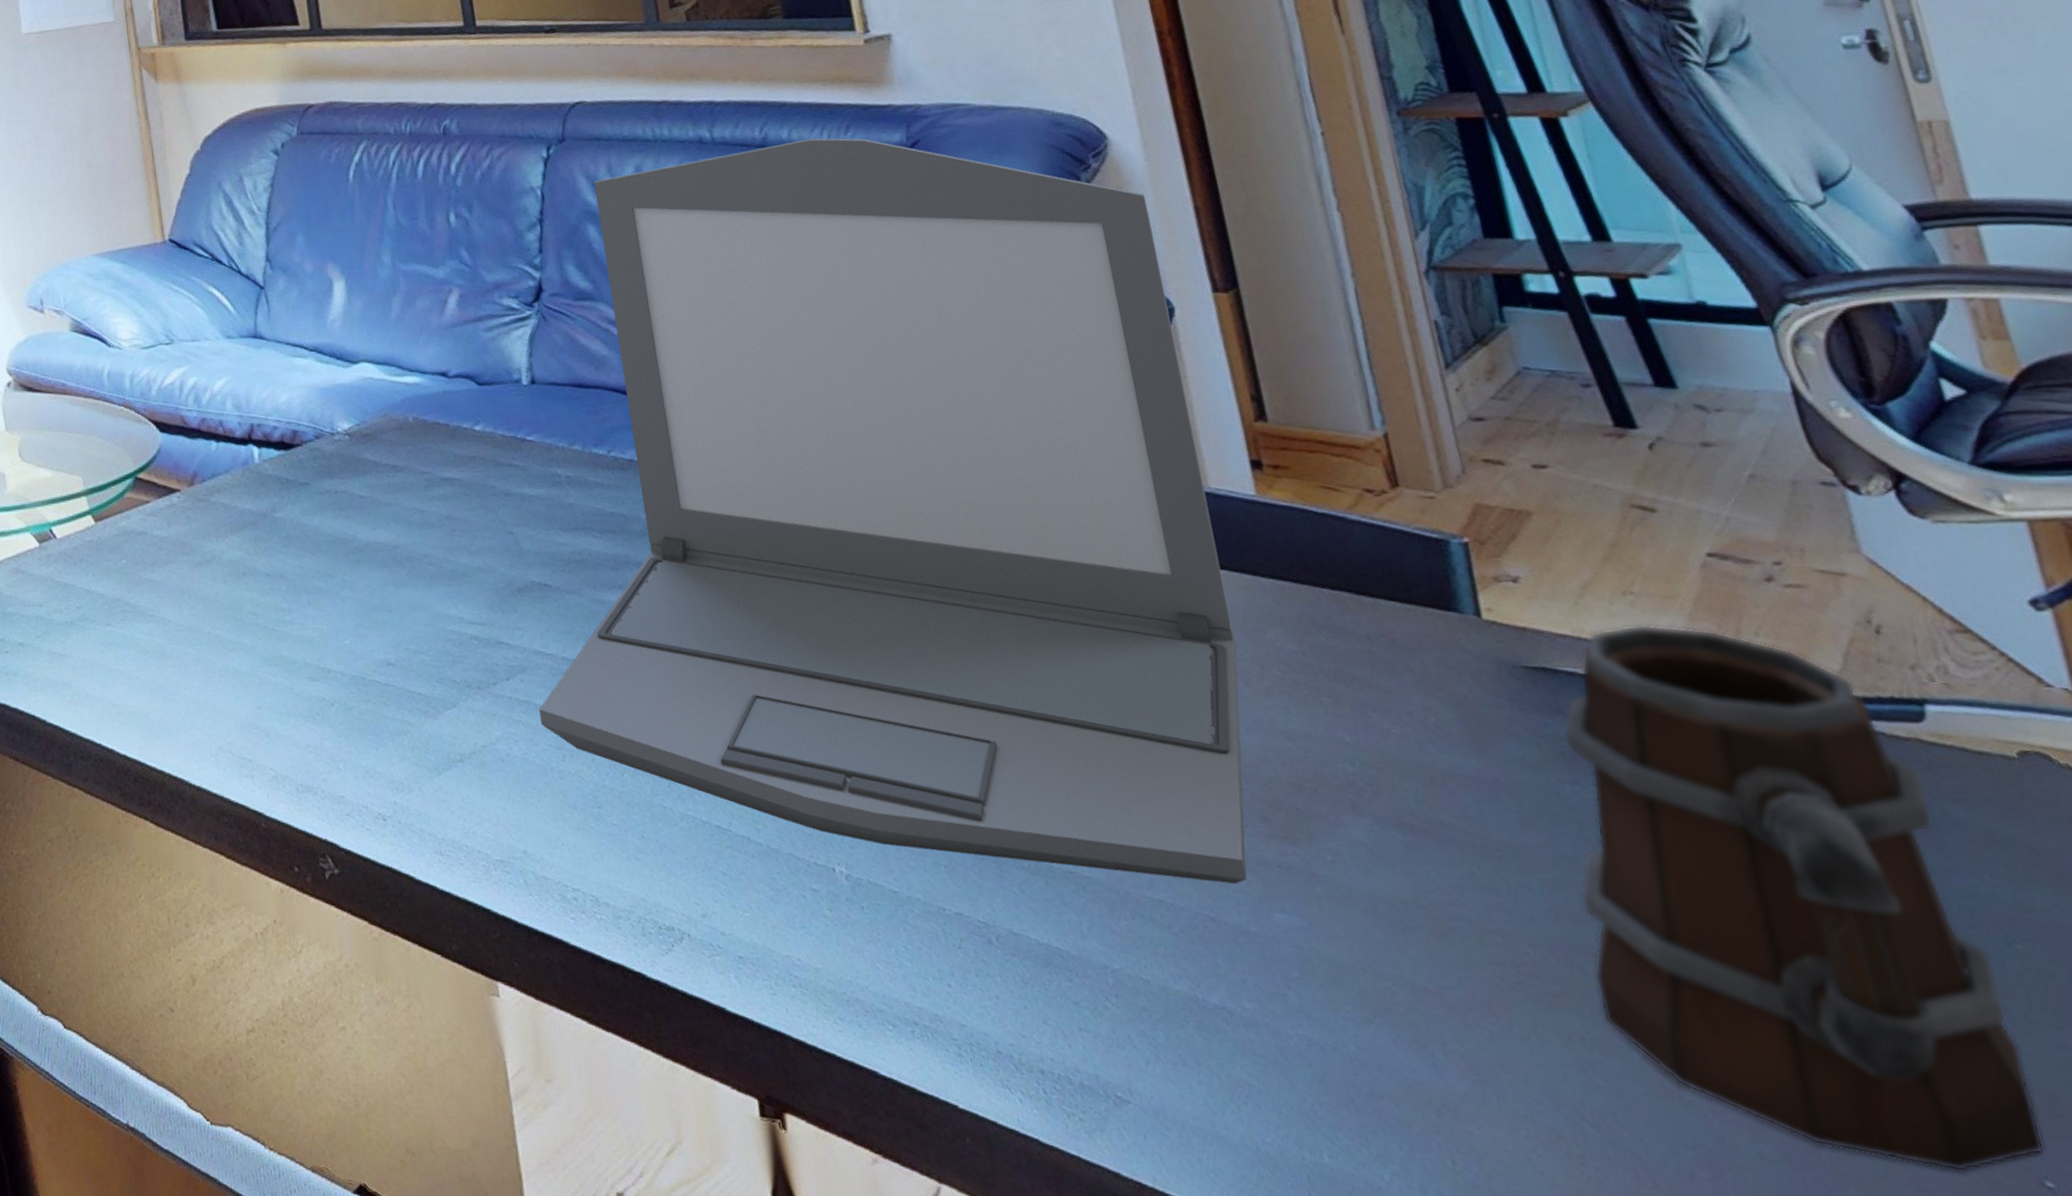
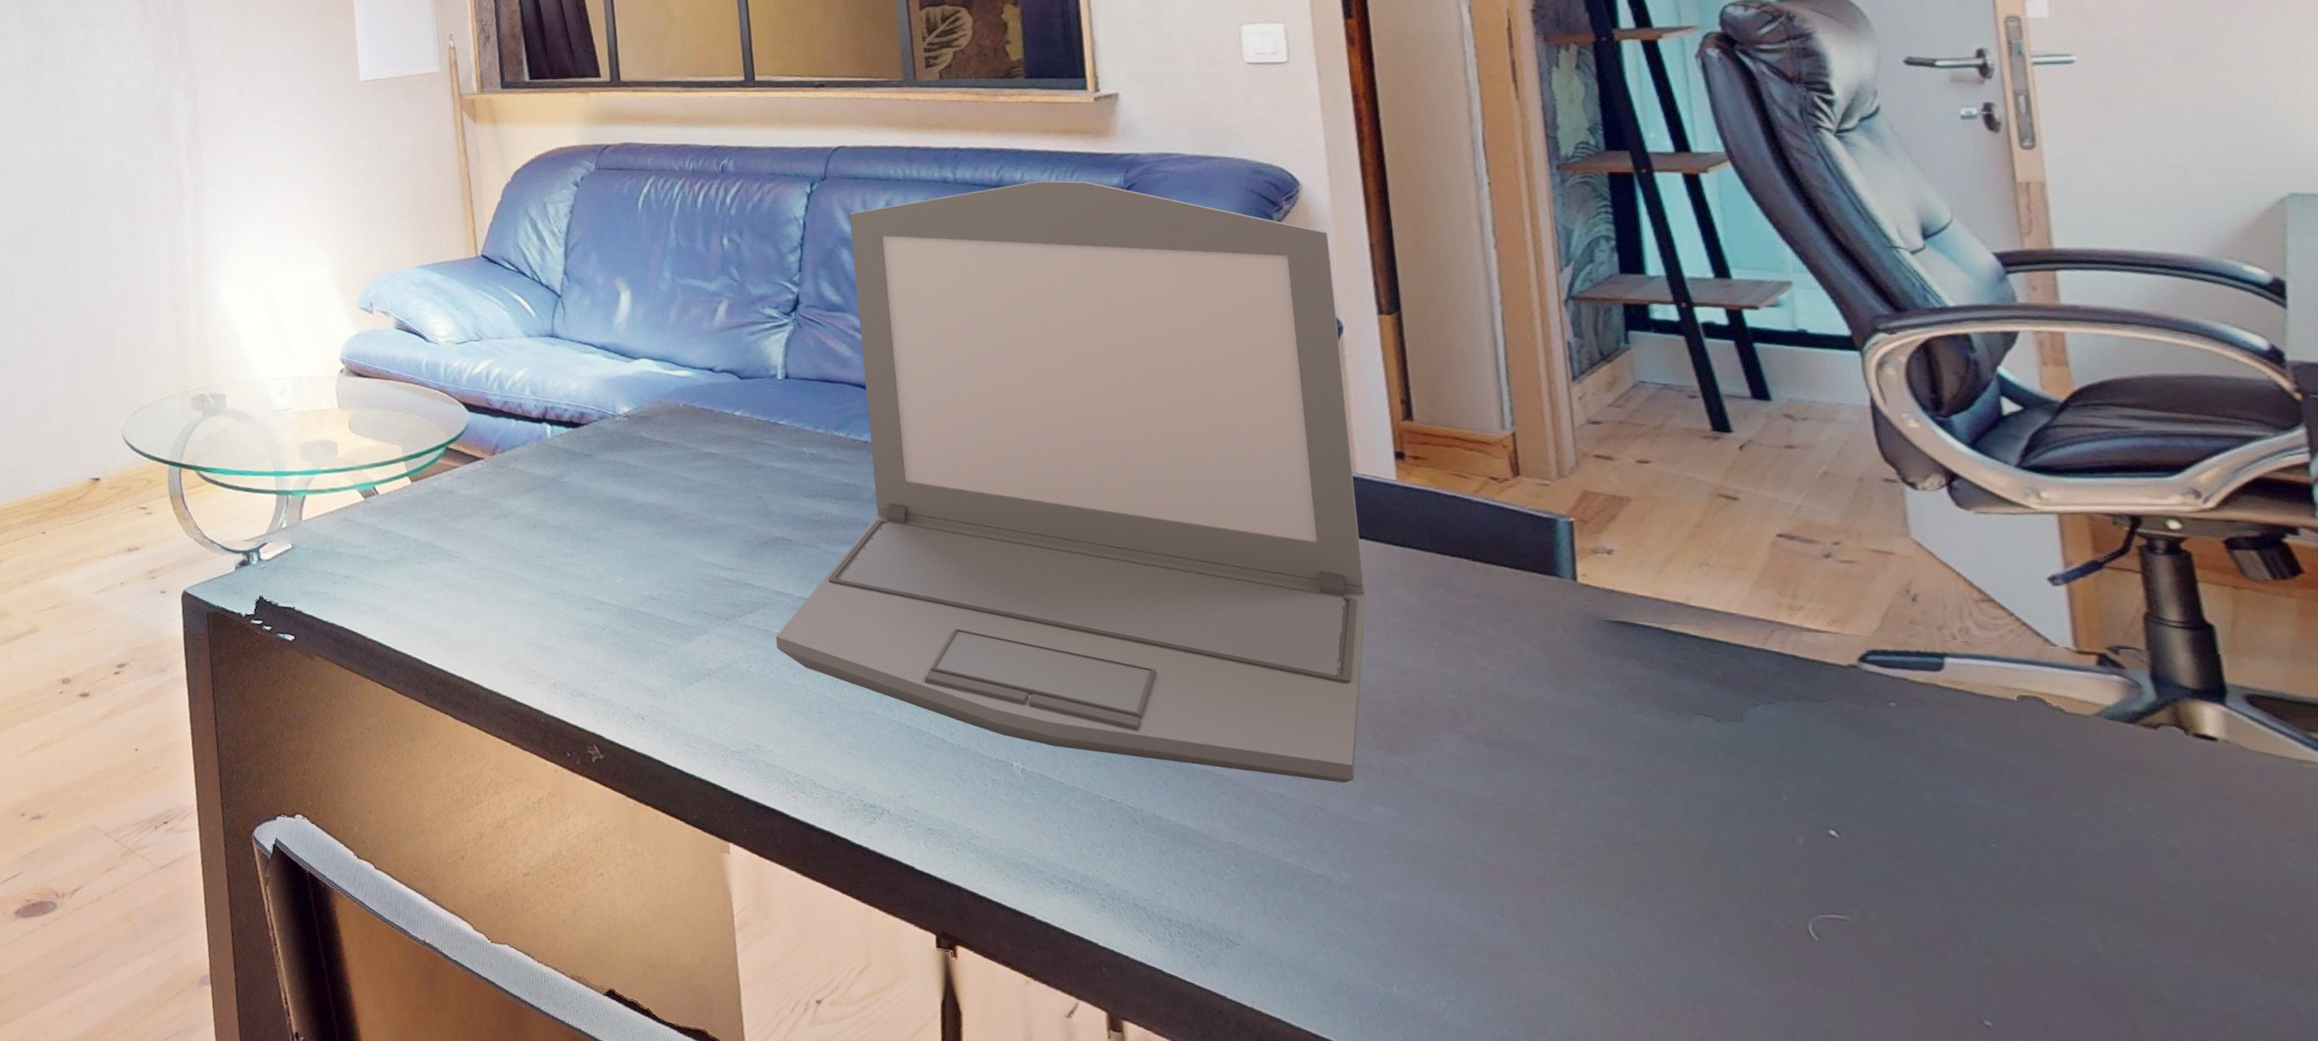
mug: present [1562,624,2045,1173] -> none [1631,589,1989,1013]

